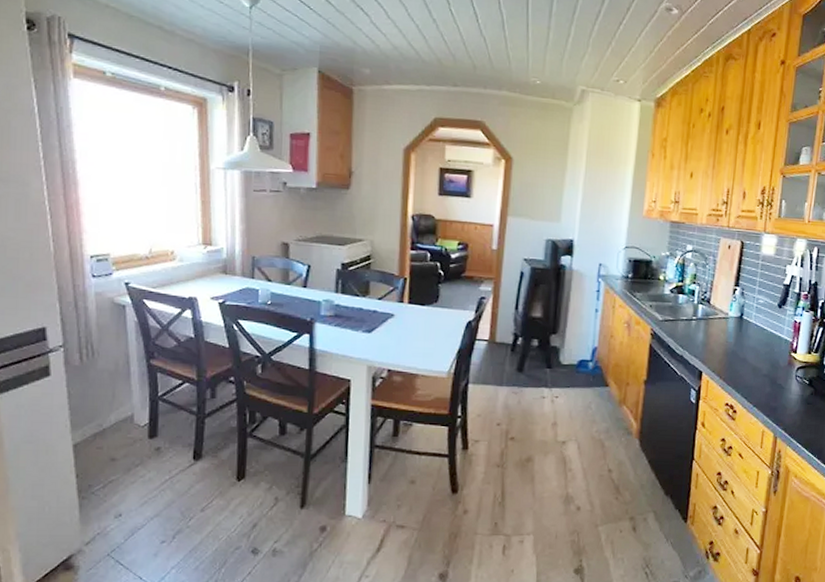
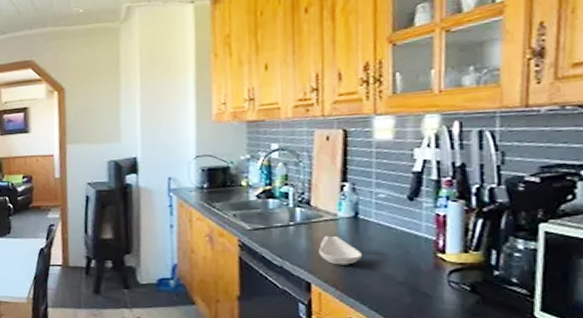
spoon rest: none [711,331,743,358] -> present [319,235,363,265]

